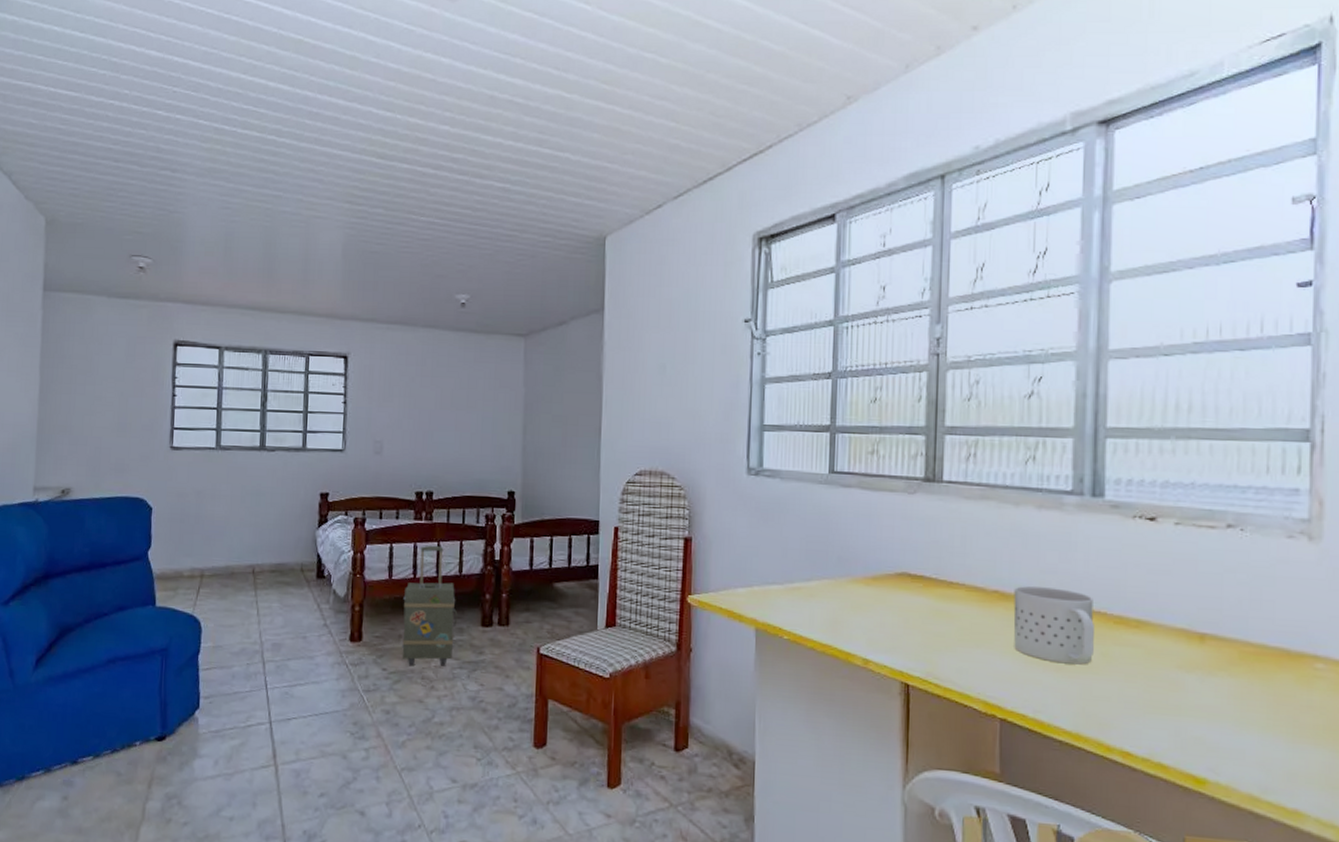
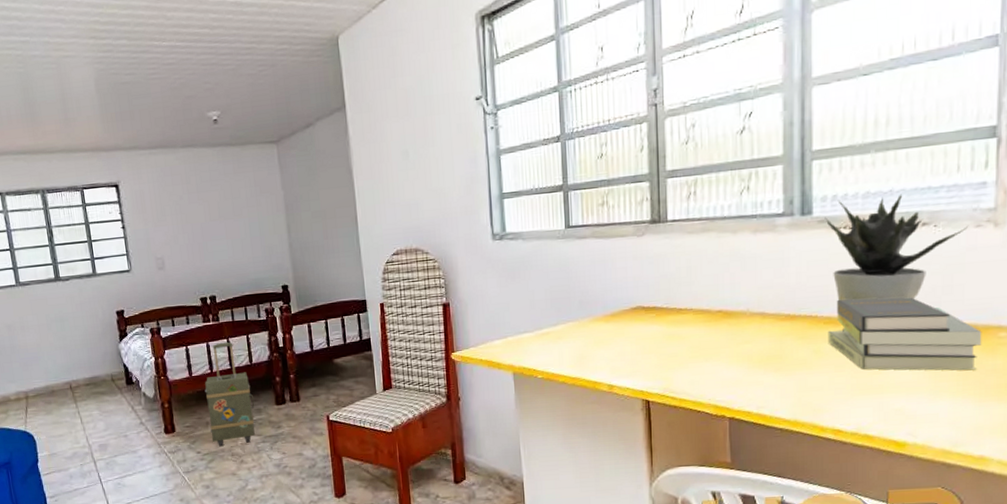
mug: present [1013,585,1094,665] -> none [736,300,807,365]
books: none [1117,597,1296,704] -> present [827,297,982,371]
potted plant: none [1118,485,1278,636] -> present [825,194,968,332]

